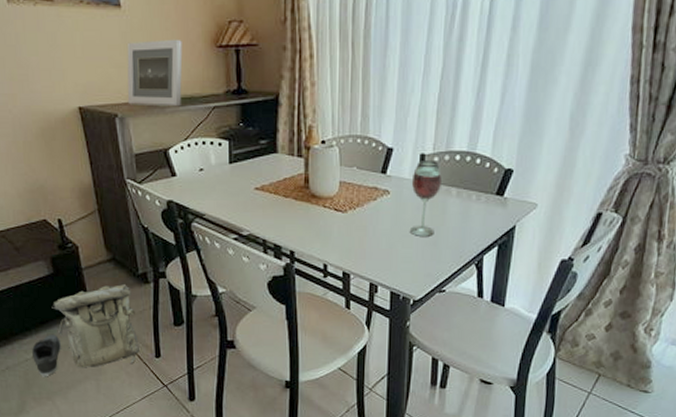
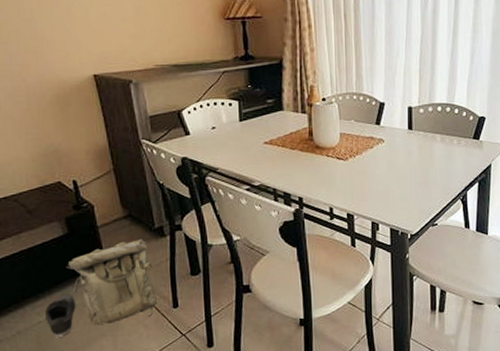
picture frame: present [126,39,183,107] -> none [140,12,194,72]
wineglass: present [411,159,443,236] -> none [402,111,428,178]

